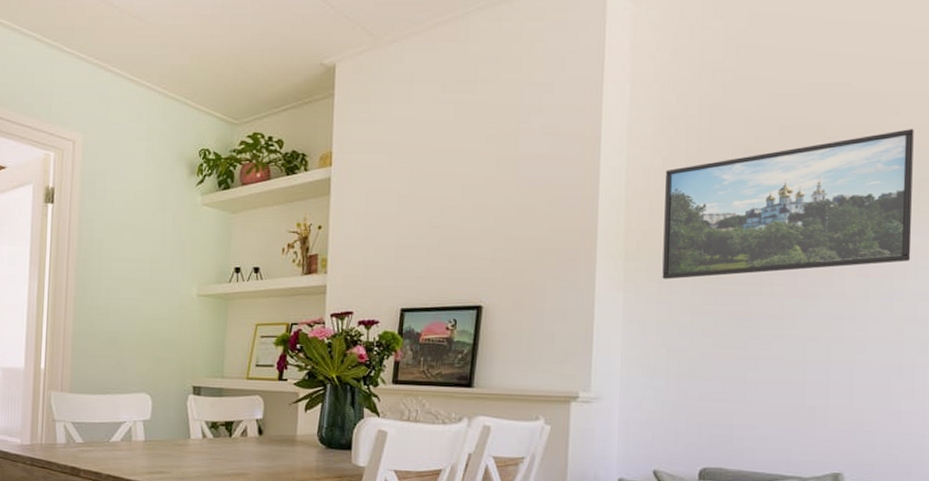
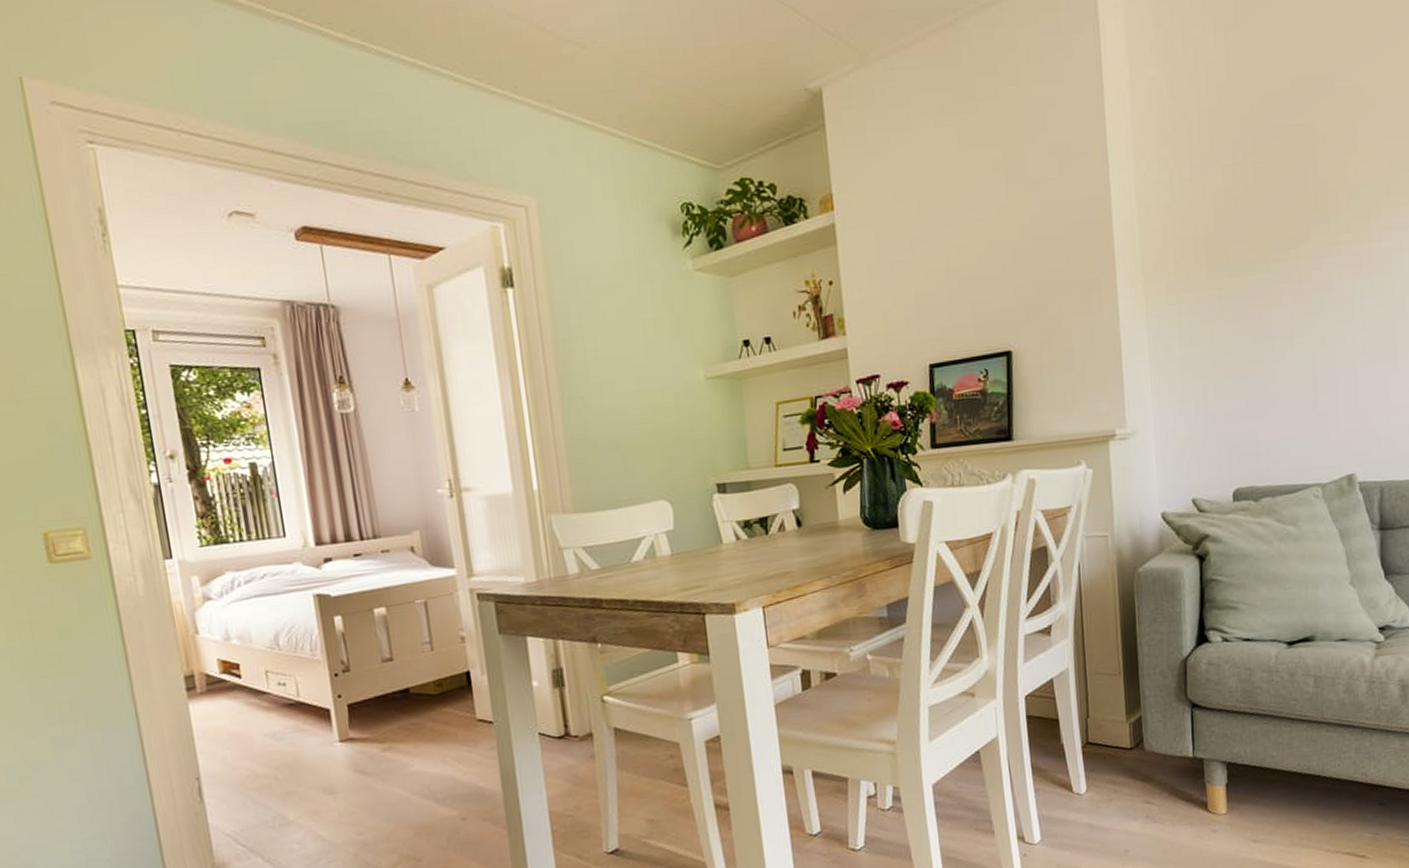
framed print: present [662,129,914,280] -> none [1172,120,1396,300]

